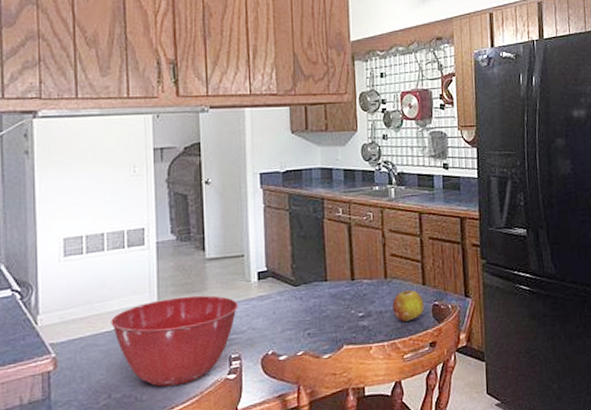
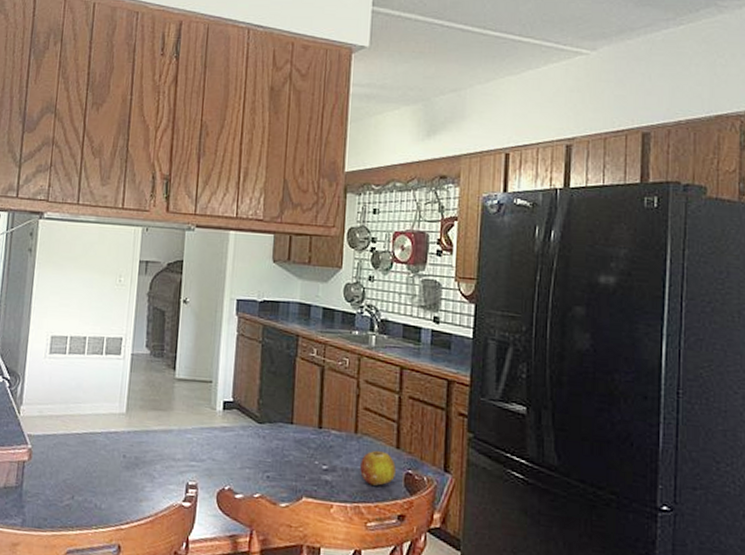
mixing bowl: present [111,295,239,387] -> none [82,411,202,502]

